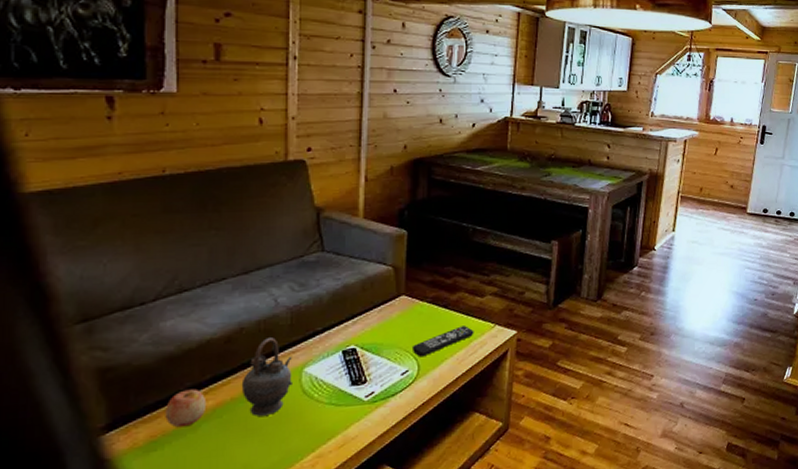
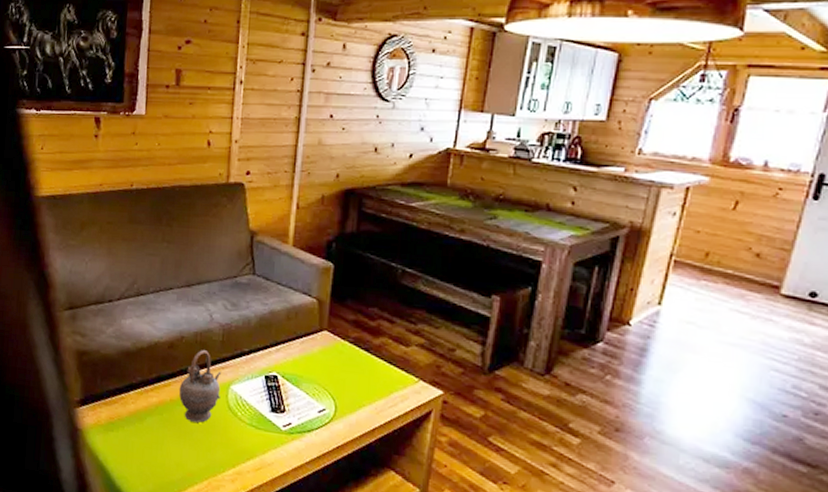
apple: present [165,388,207,428] -> none [121,383,152,416]
remote control: present [411,326,474,357] -> none [330,374,396,399]

